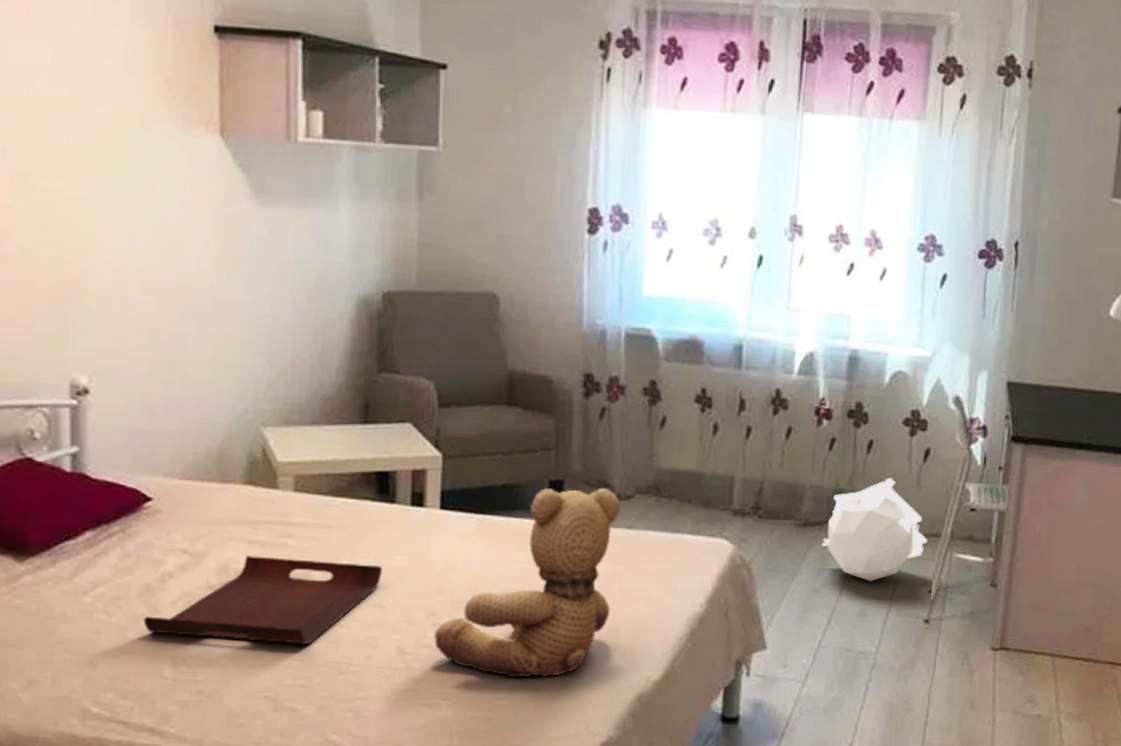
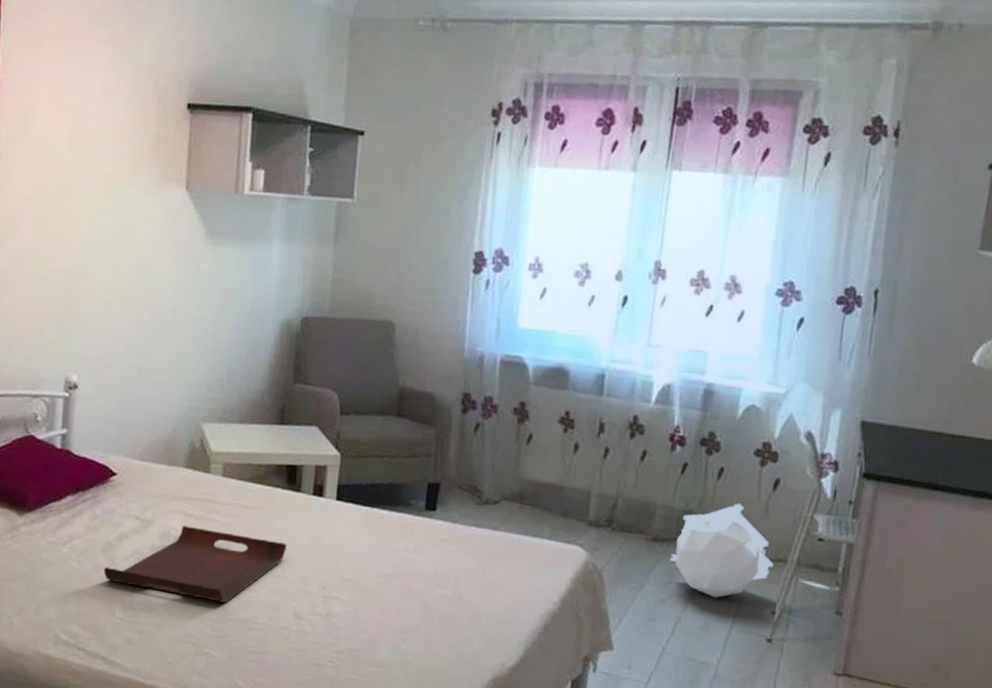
teddy bear: present [434,487,620,678] -> none [324,489,488,653]

